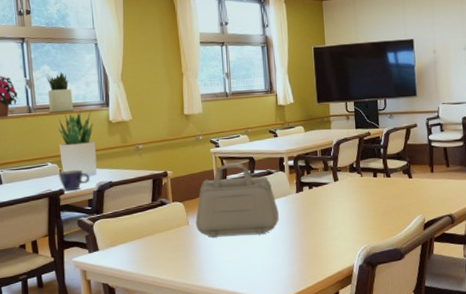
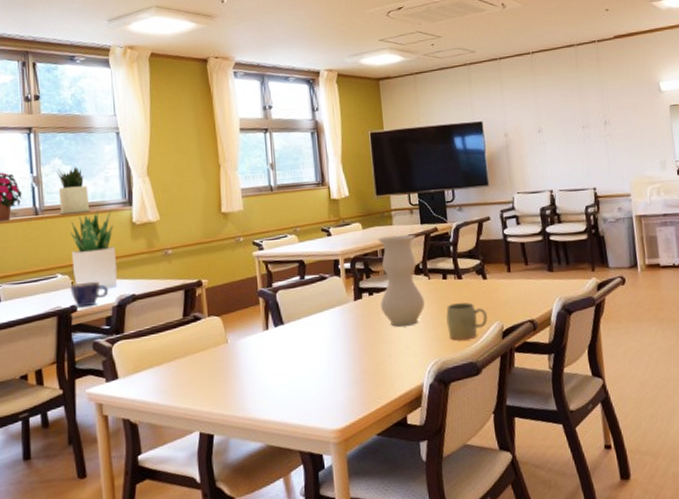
handbag: present [195,163,279,238] -> none [236,268,335,358]
vase: none [318,137,358,216] -> present [378,234,425,327]
mug: none [375,198,411,230] -> present [446,302,487,340]

